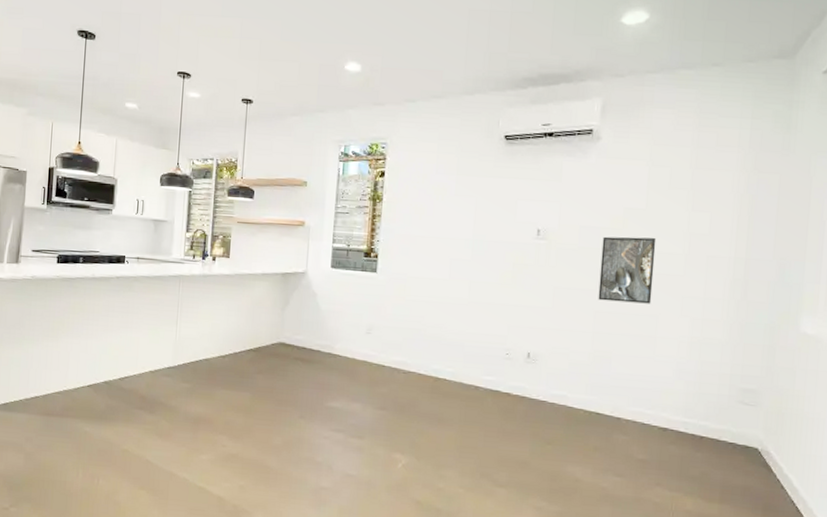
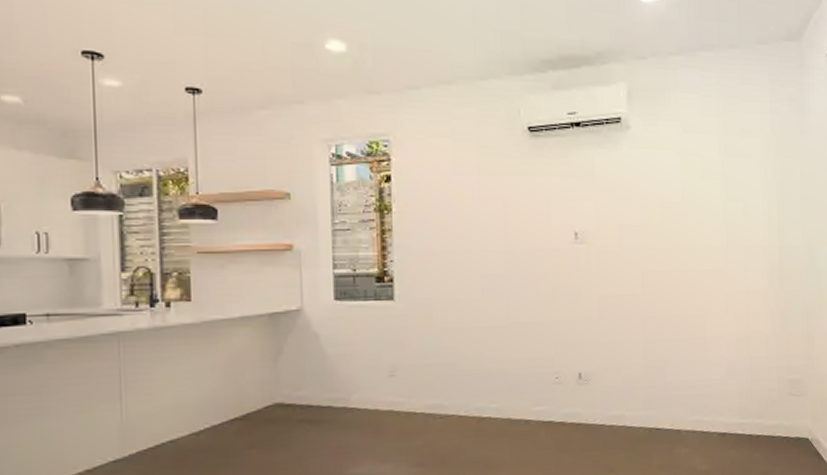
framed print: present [598,236,656,304] -> none [643,233,698,305]

